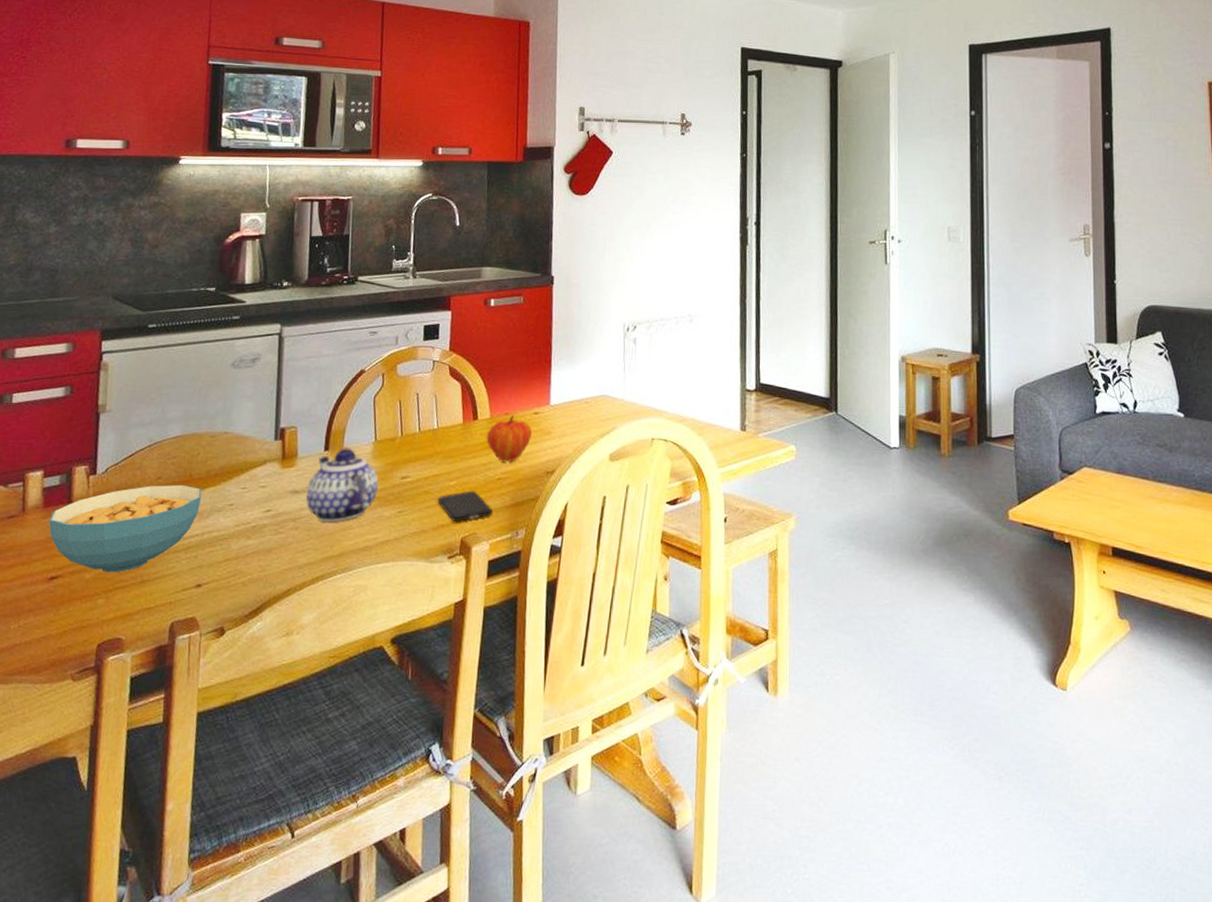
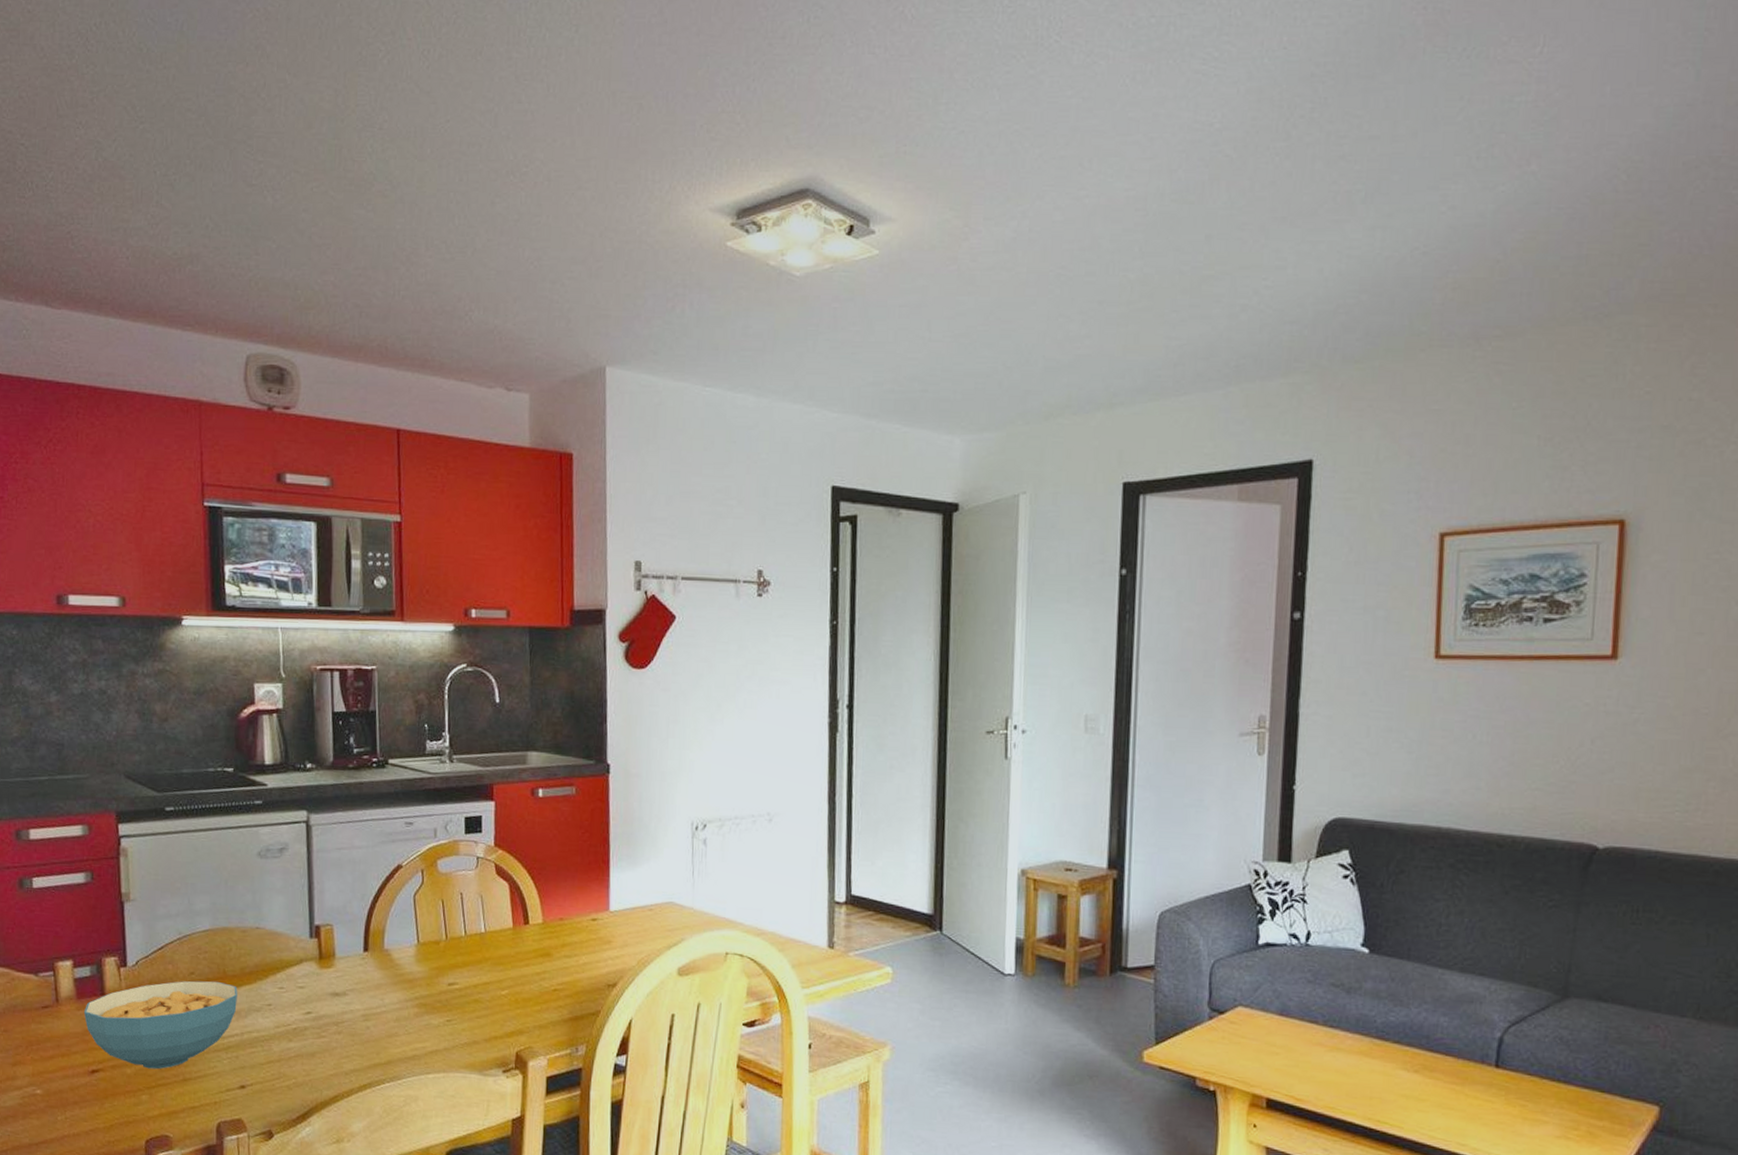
teapot: present [306,448,379,523] -> none [347,949,424,1029]
smartphone: present [437,490,494,523] -> none [488,1001,550,1035]
fruit: present [486,415,532,463] -> none [539,921,591,973]

